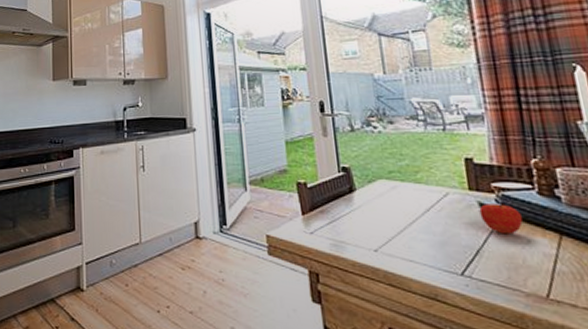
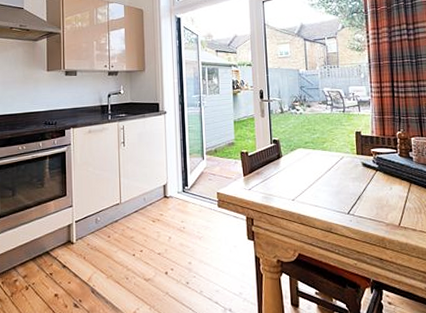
fruit: present [479,202,523,235] -> none [362,162,389,184]

